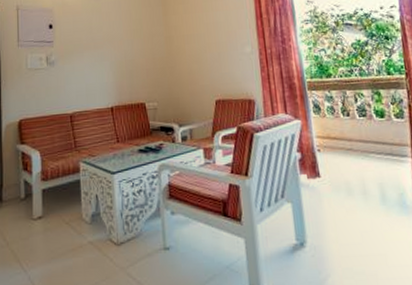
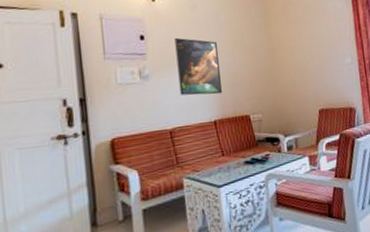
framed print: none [79,26,121,82] -> present [174,37,223,96]

